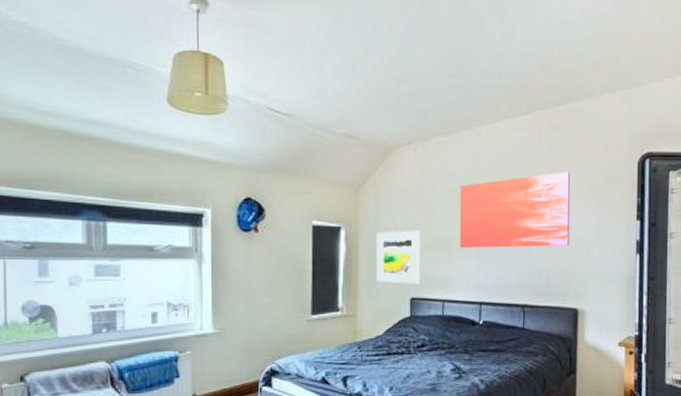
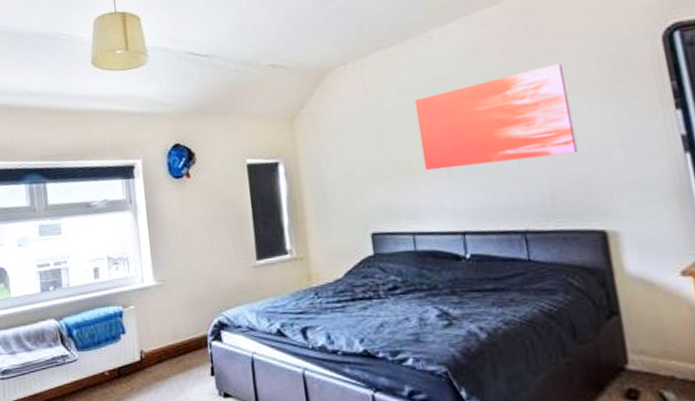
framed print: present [377,230,421,284] -> none [320,156,382,218]

